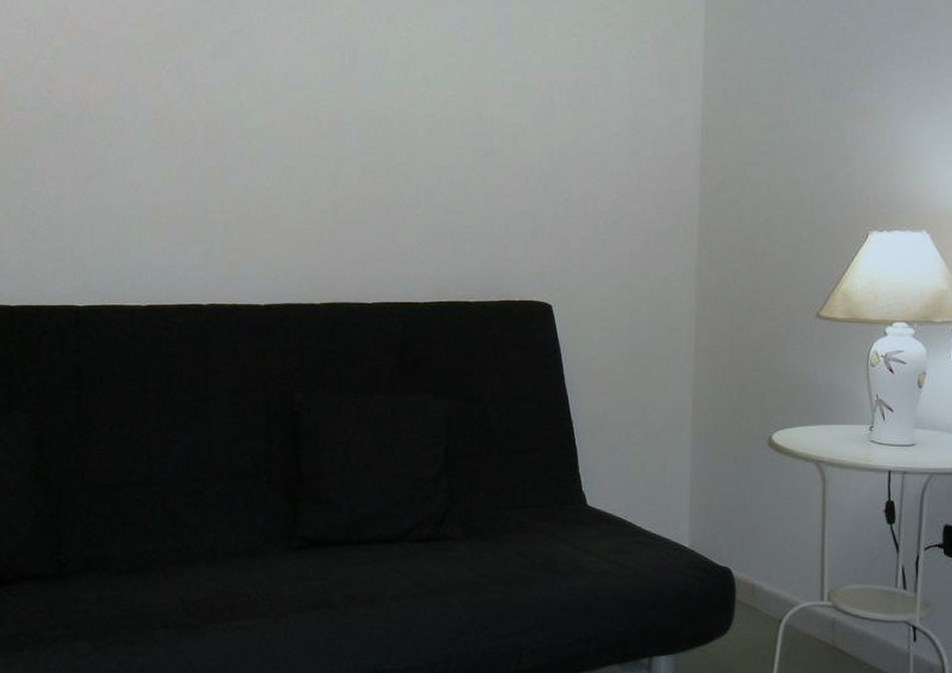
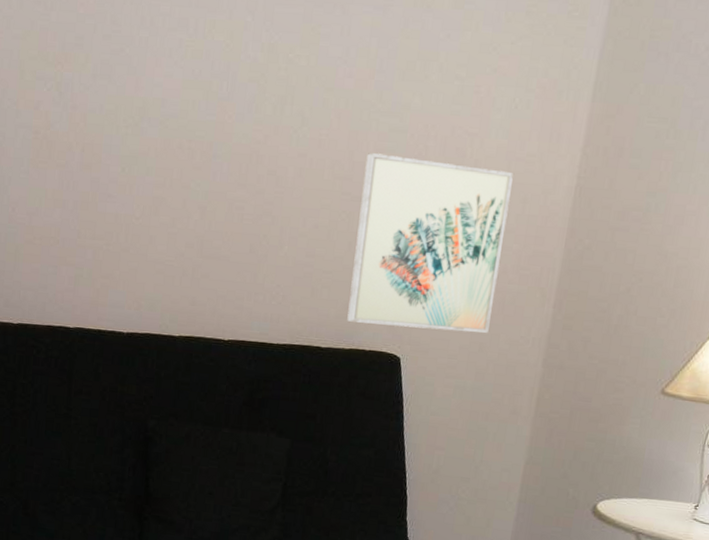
wall art: none [493,109,640,274] -> present [347,153,513,333]

